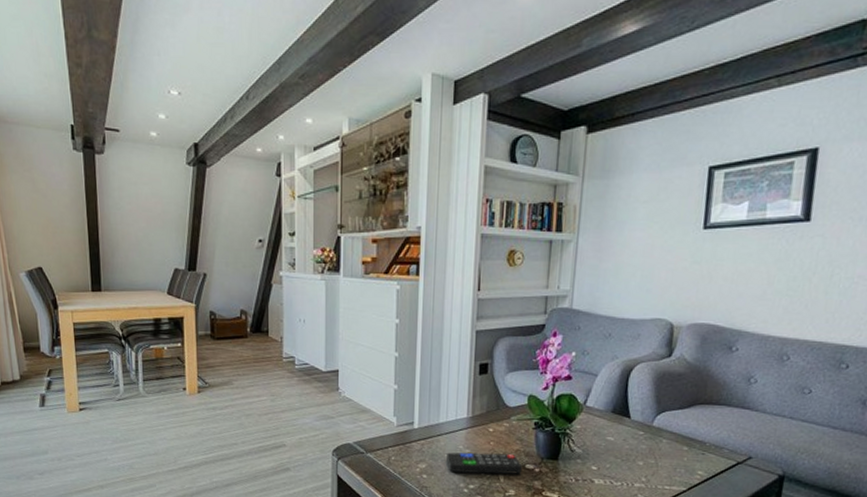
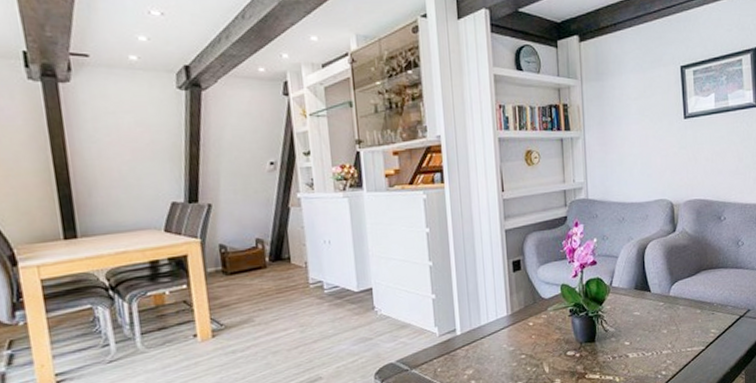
remote control: present [446,452,523,474] -> none [492,344,565,373]

